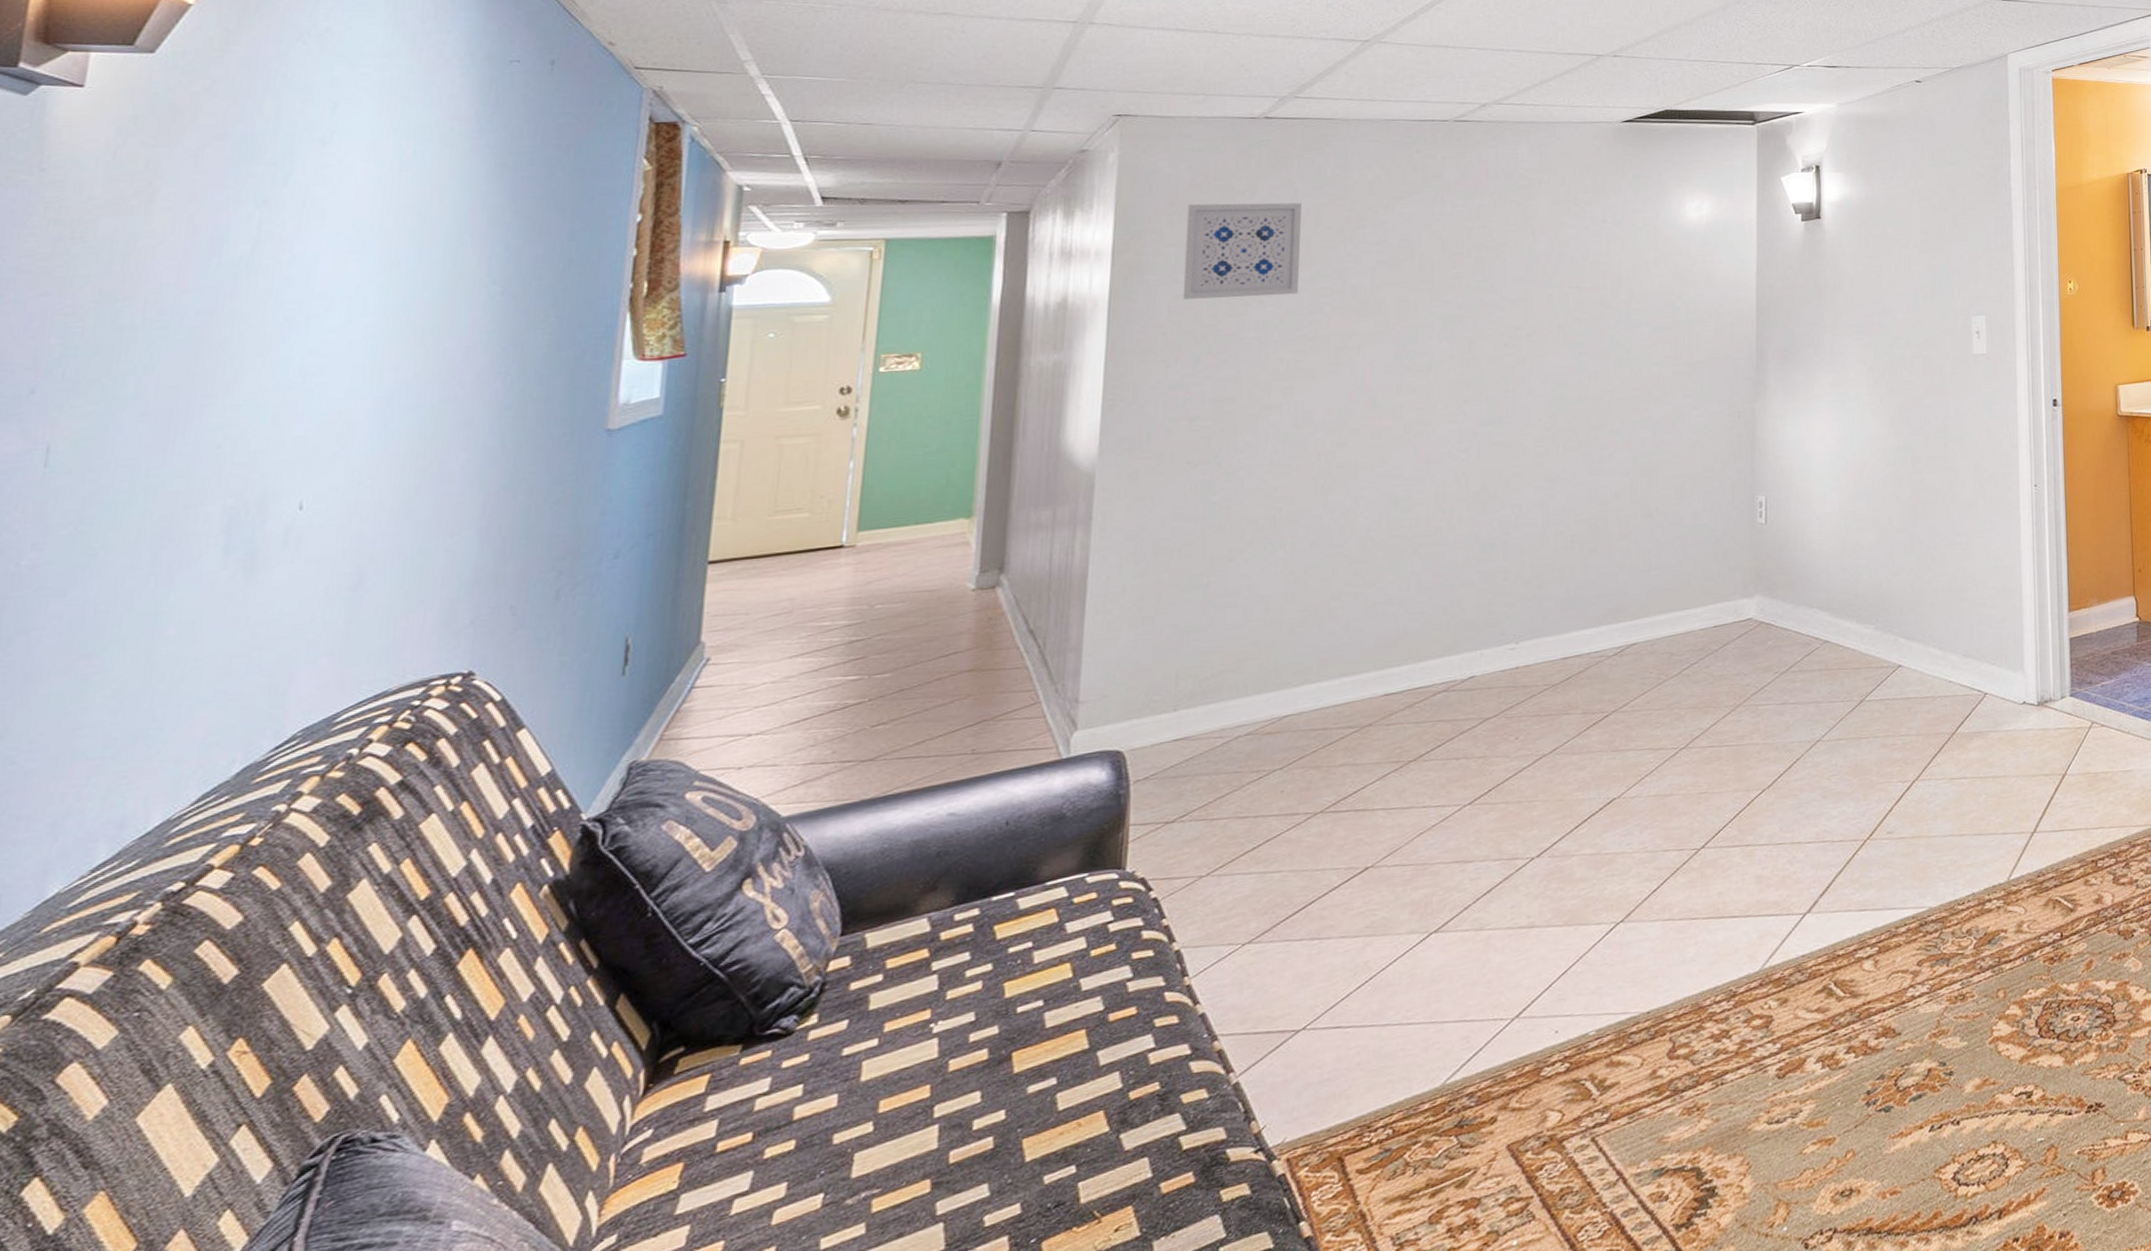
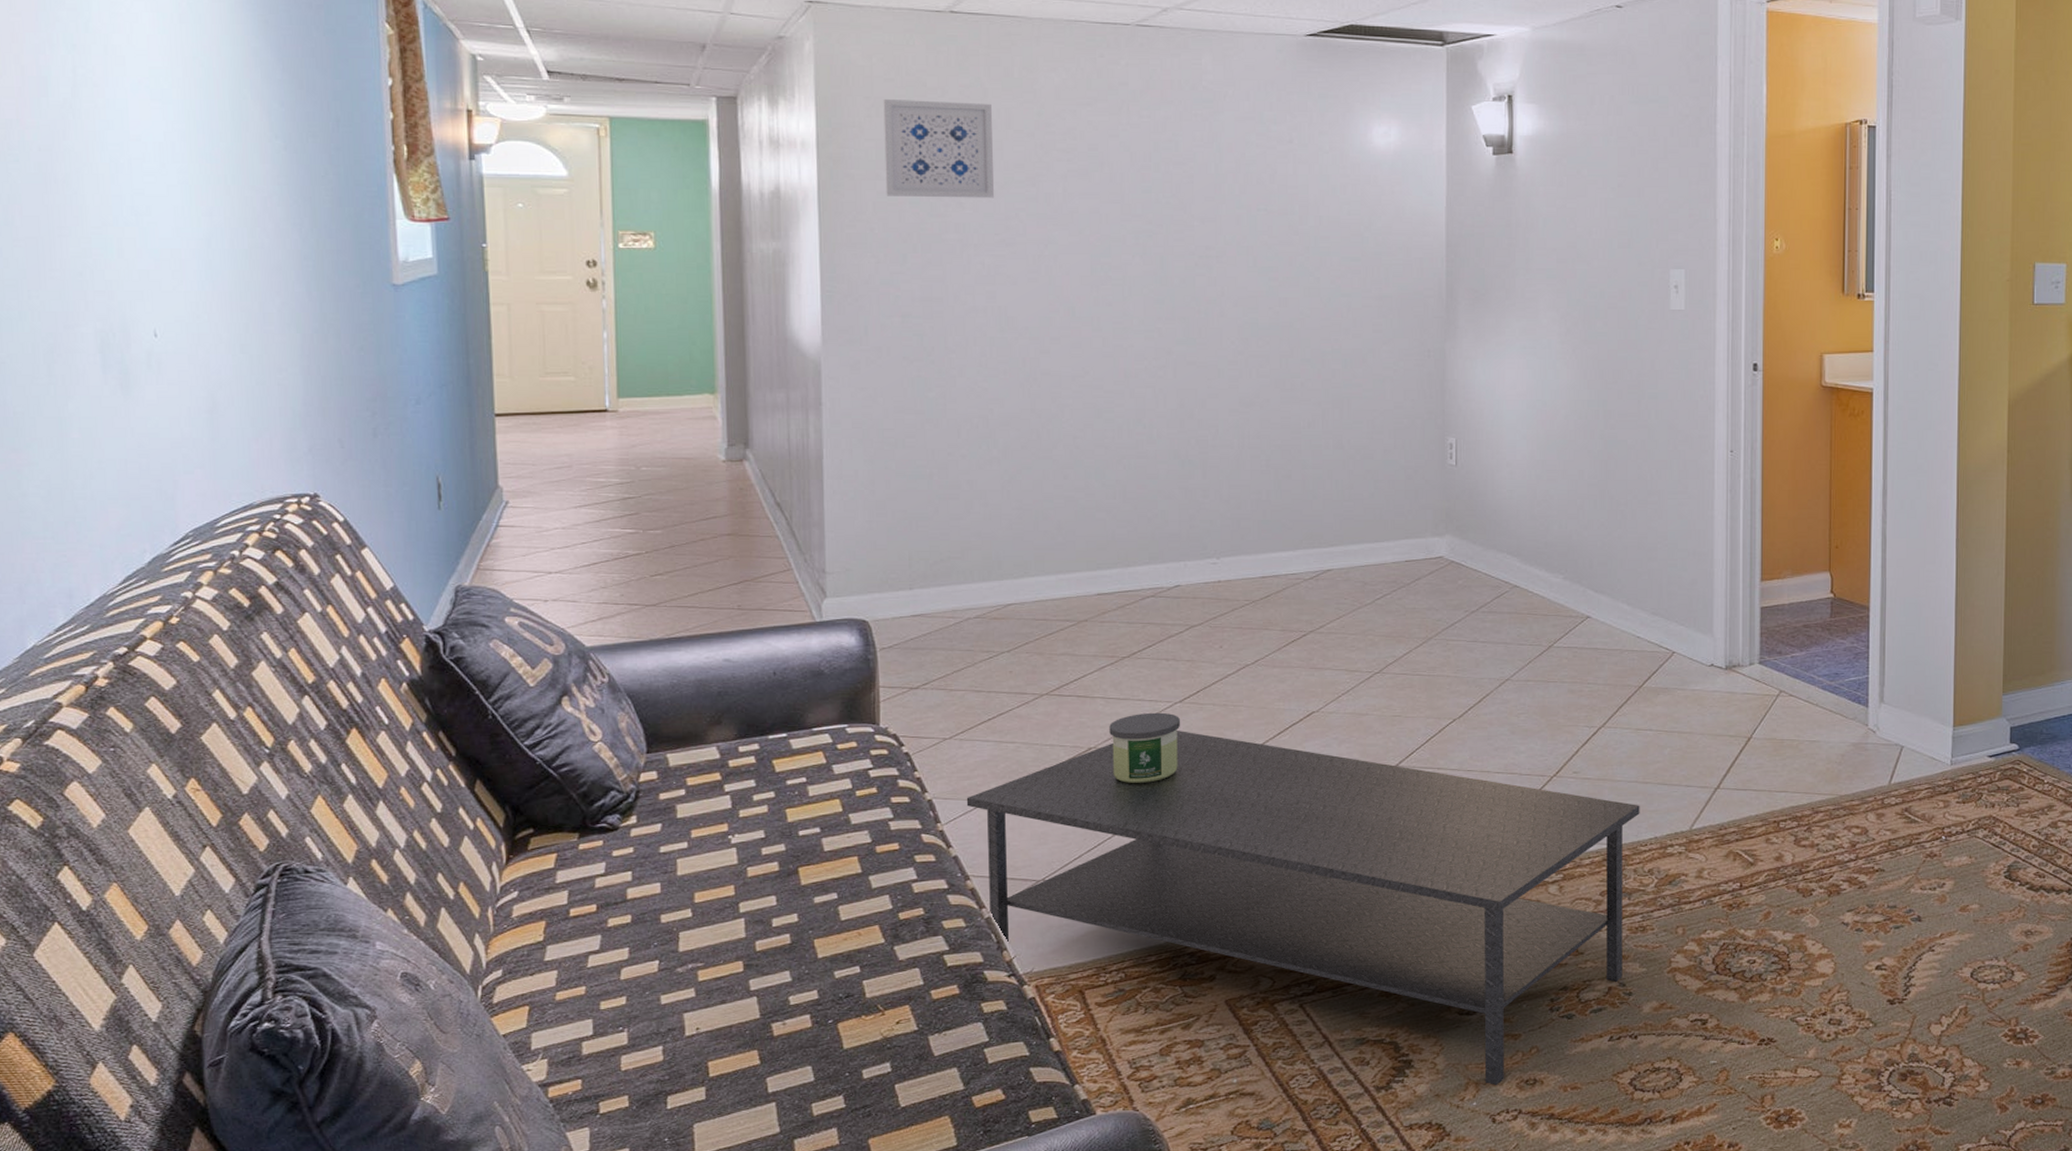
coffee table: none [1220,836,1956,1203] -> present [966,731,1640,1085]
candle: none [1389,818,1470,903] -> present [1109,712,1181,784]

